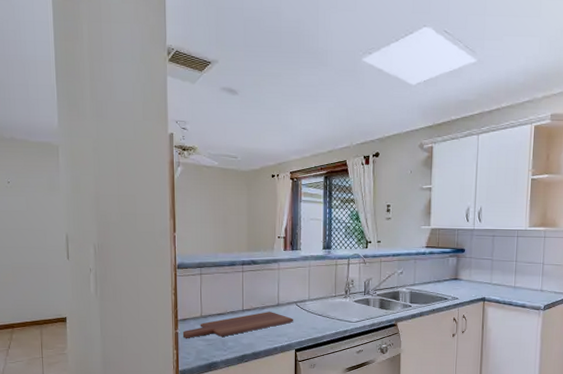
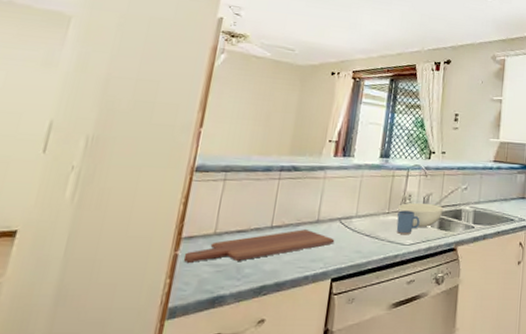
bowl: none [342,286,383,308] -> present [397,202,444,228]
mug: none [343,294,363,313] -> present [396,210,420,234]

